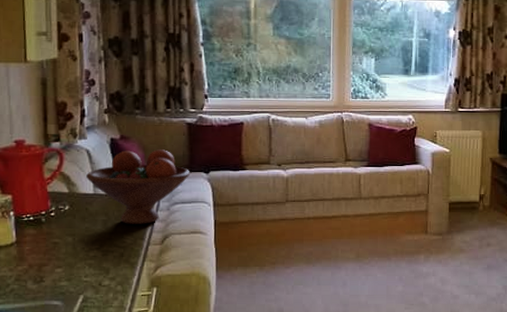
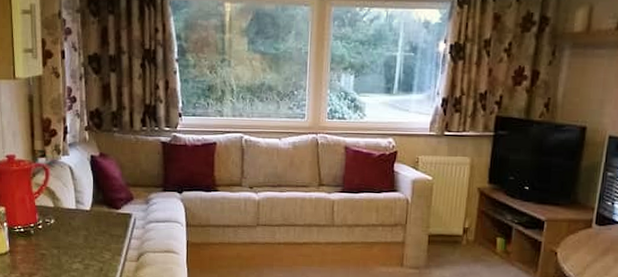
fruit bowl: present [86,149,191,224] -> none [69,167,165,241]

